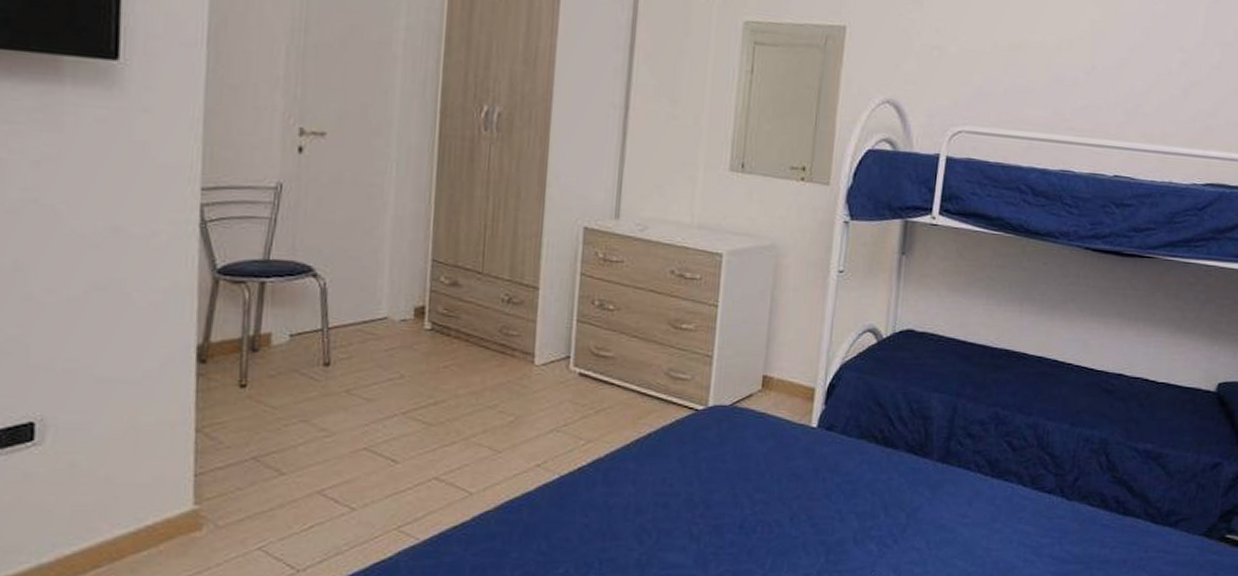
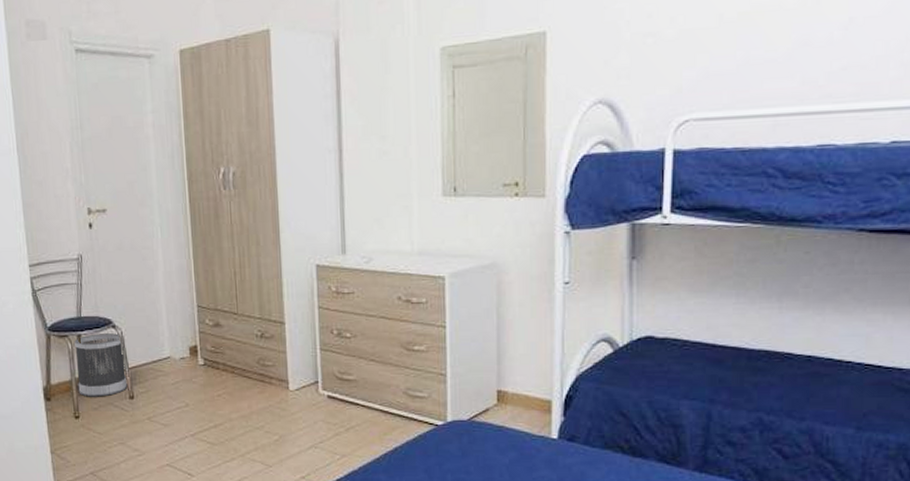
wastebasket: none [250,282,325,362] -> present [74,333,128,397]

